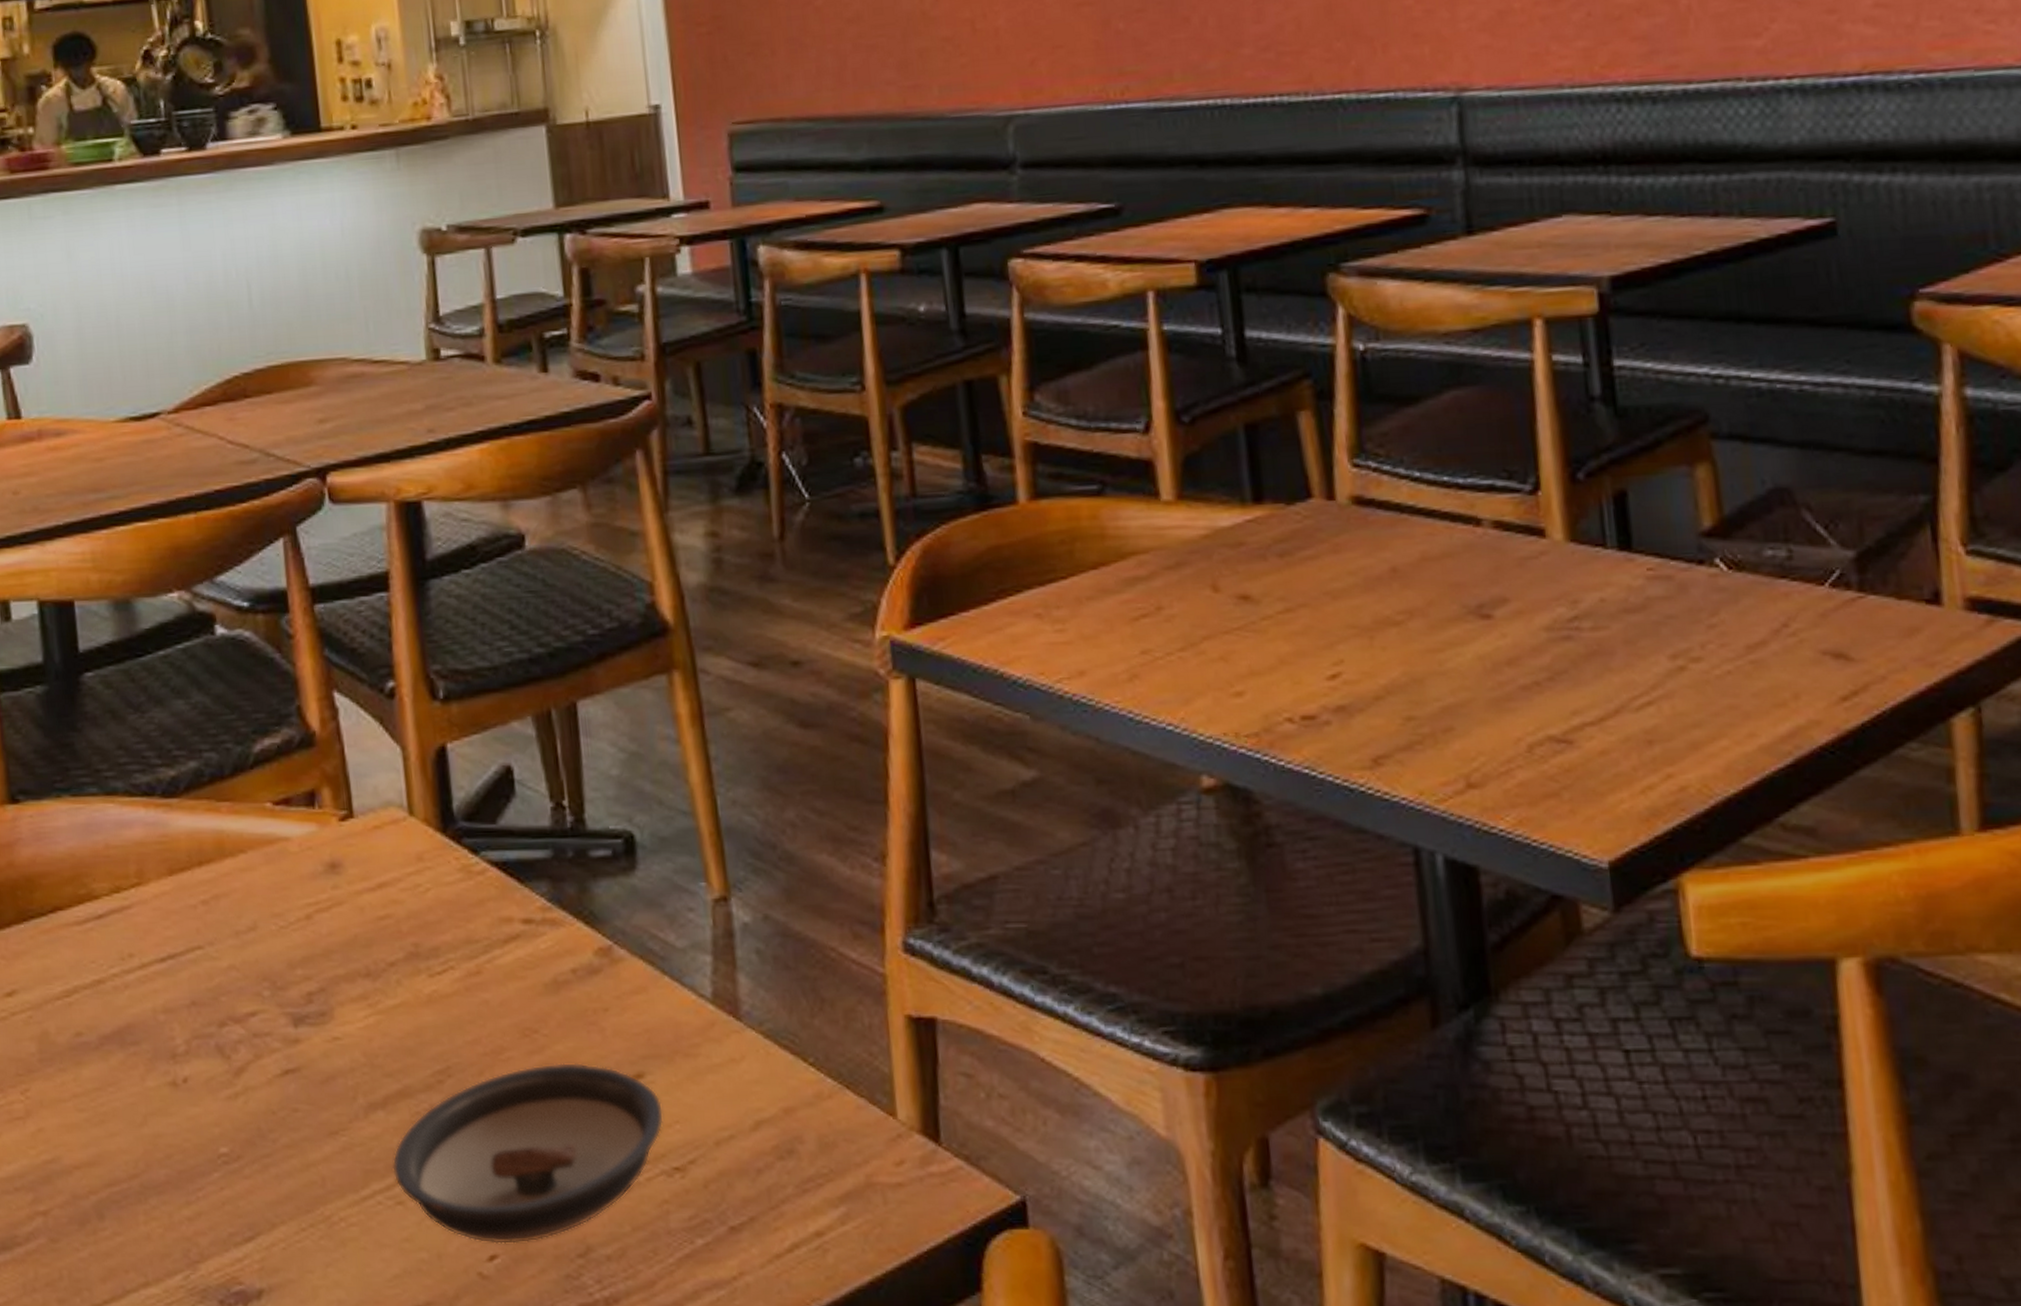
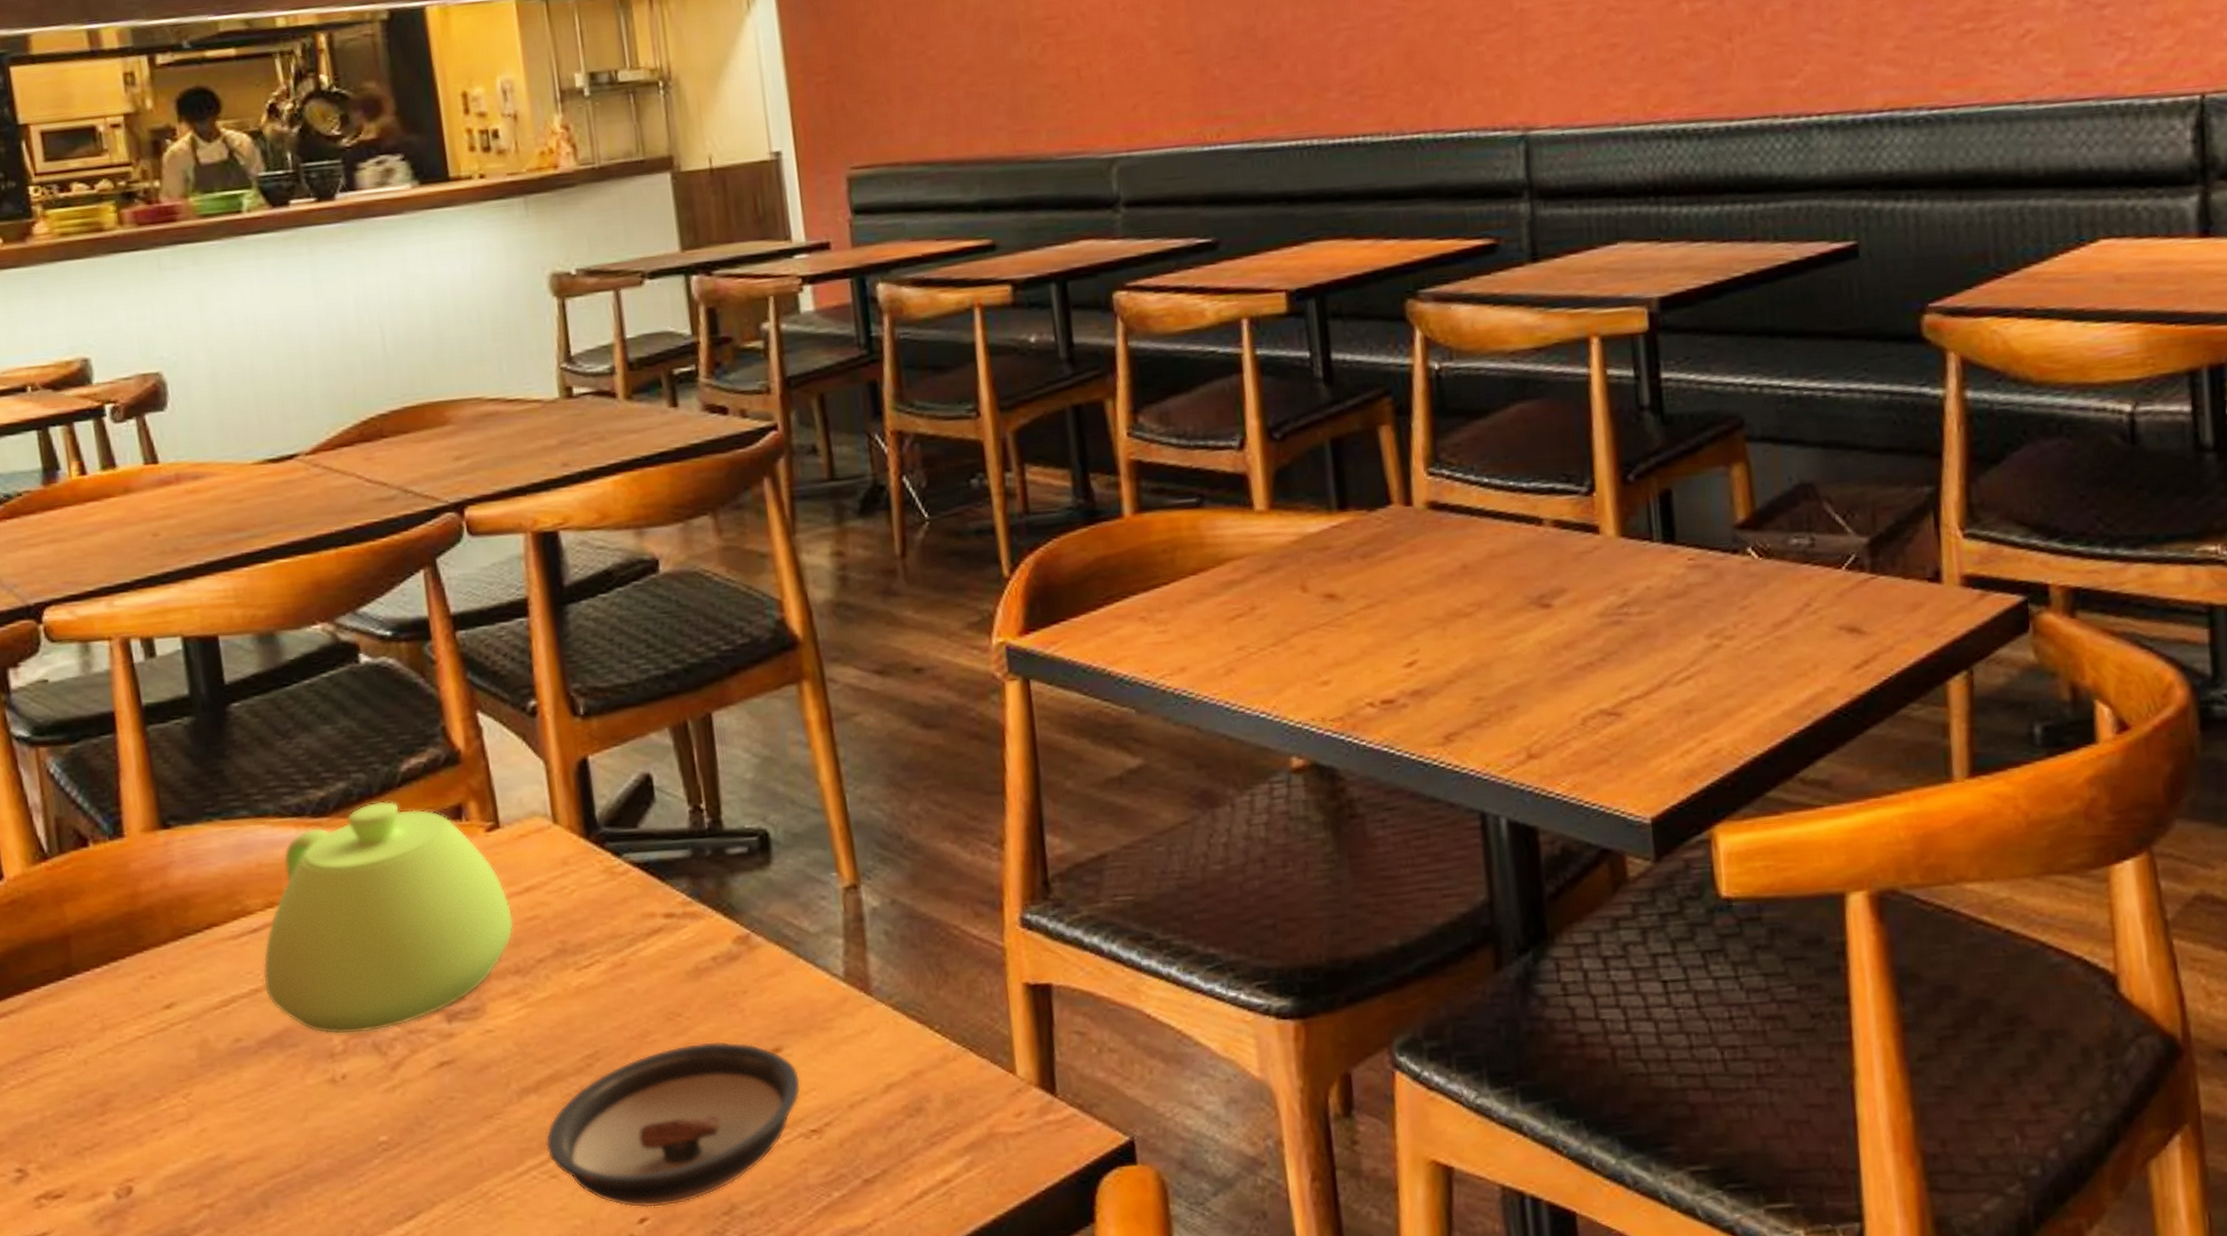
teapot: none [106,783,366,1034] -> present [262,801,515,1035]

